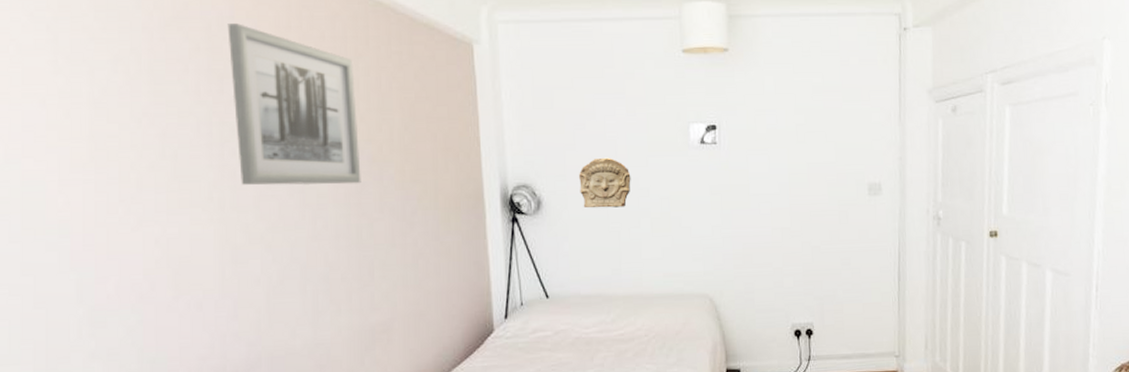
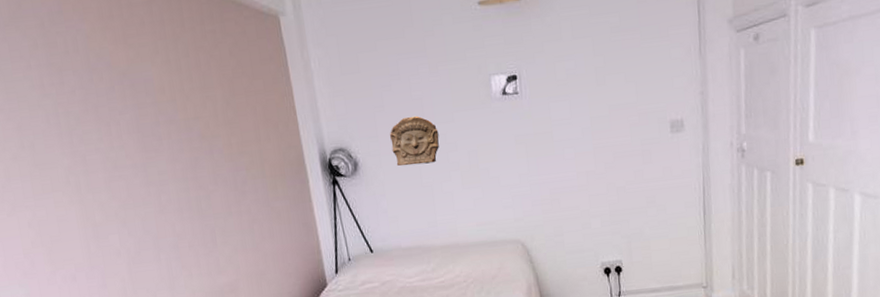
wall art: present [227,23,361,186] -> none [57,17,195,168]

